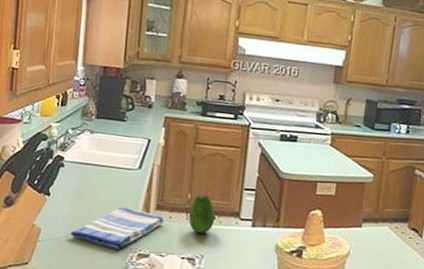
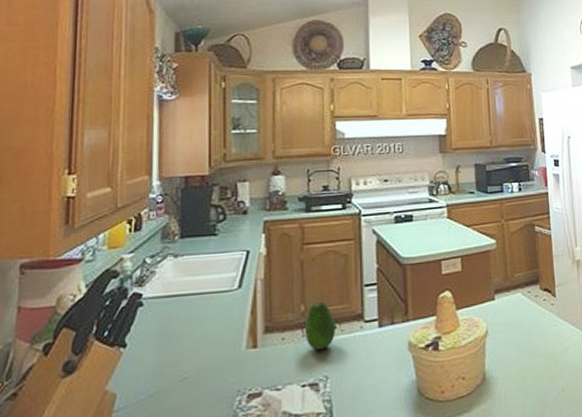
dish towel: present [70,206,165,251] -> none [157,338,277,398]

